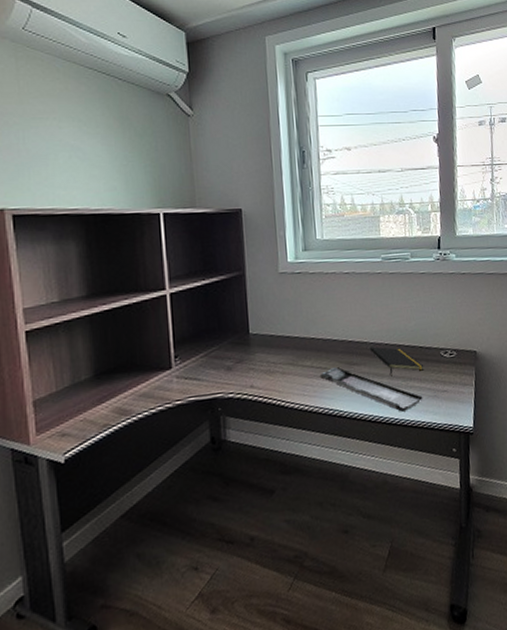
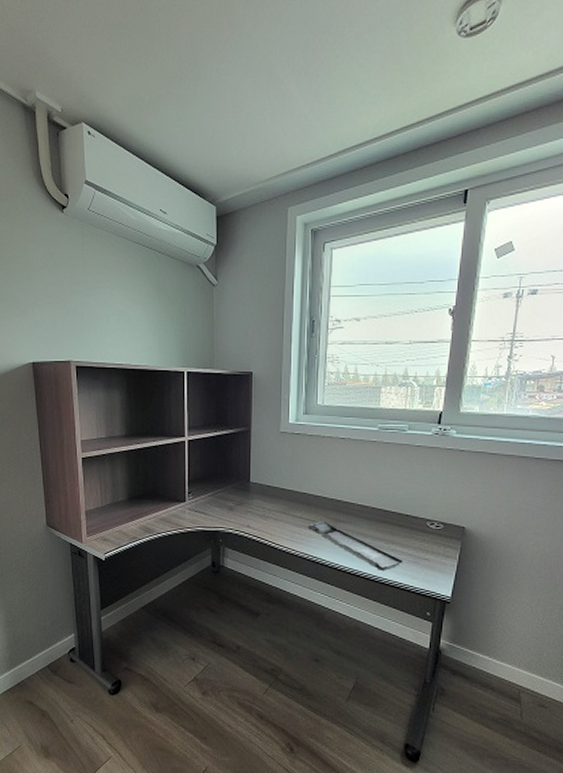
notepad: present [370,346,424,375] -> none [357,508,408,537]

